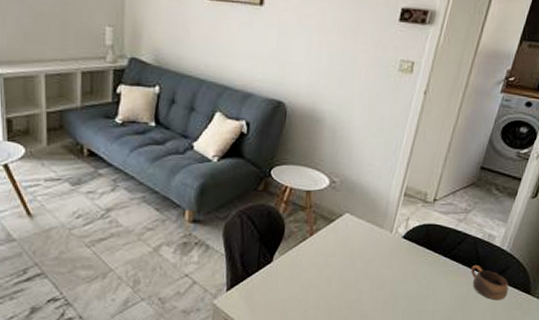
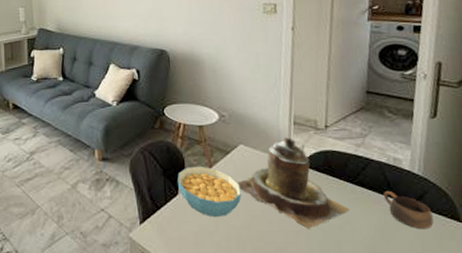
cereal bowl: none [274,233,338,286] -> present [177,166,241,218]
teapot: none [336,207,437,299] -> present [237,136,349,229]

